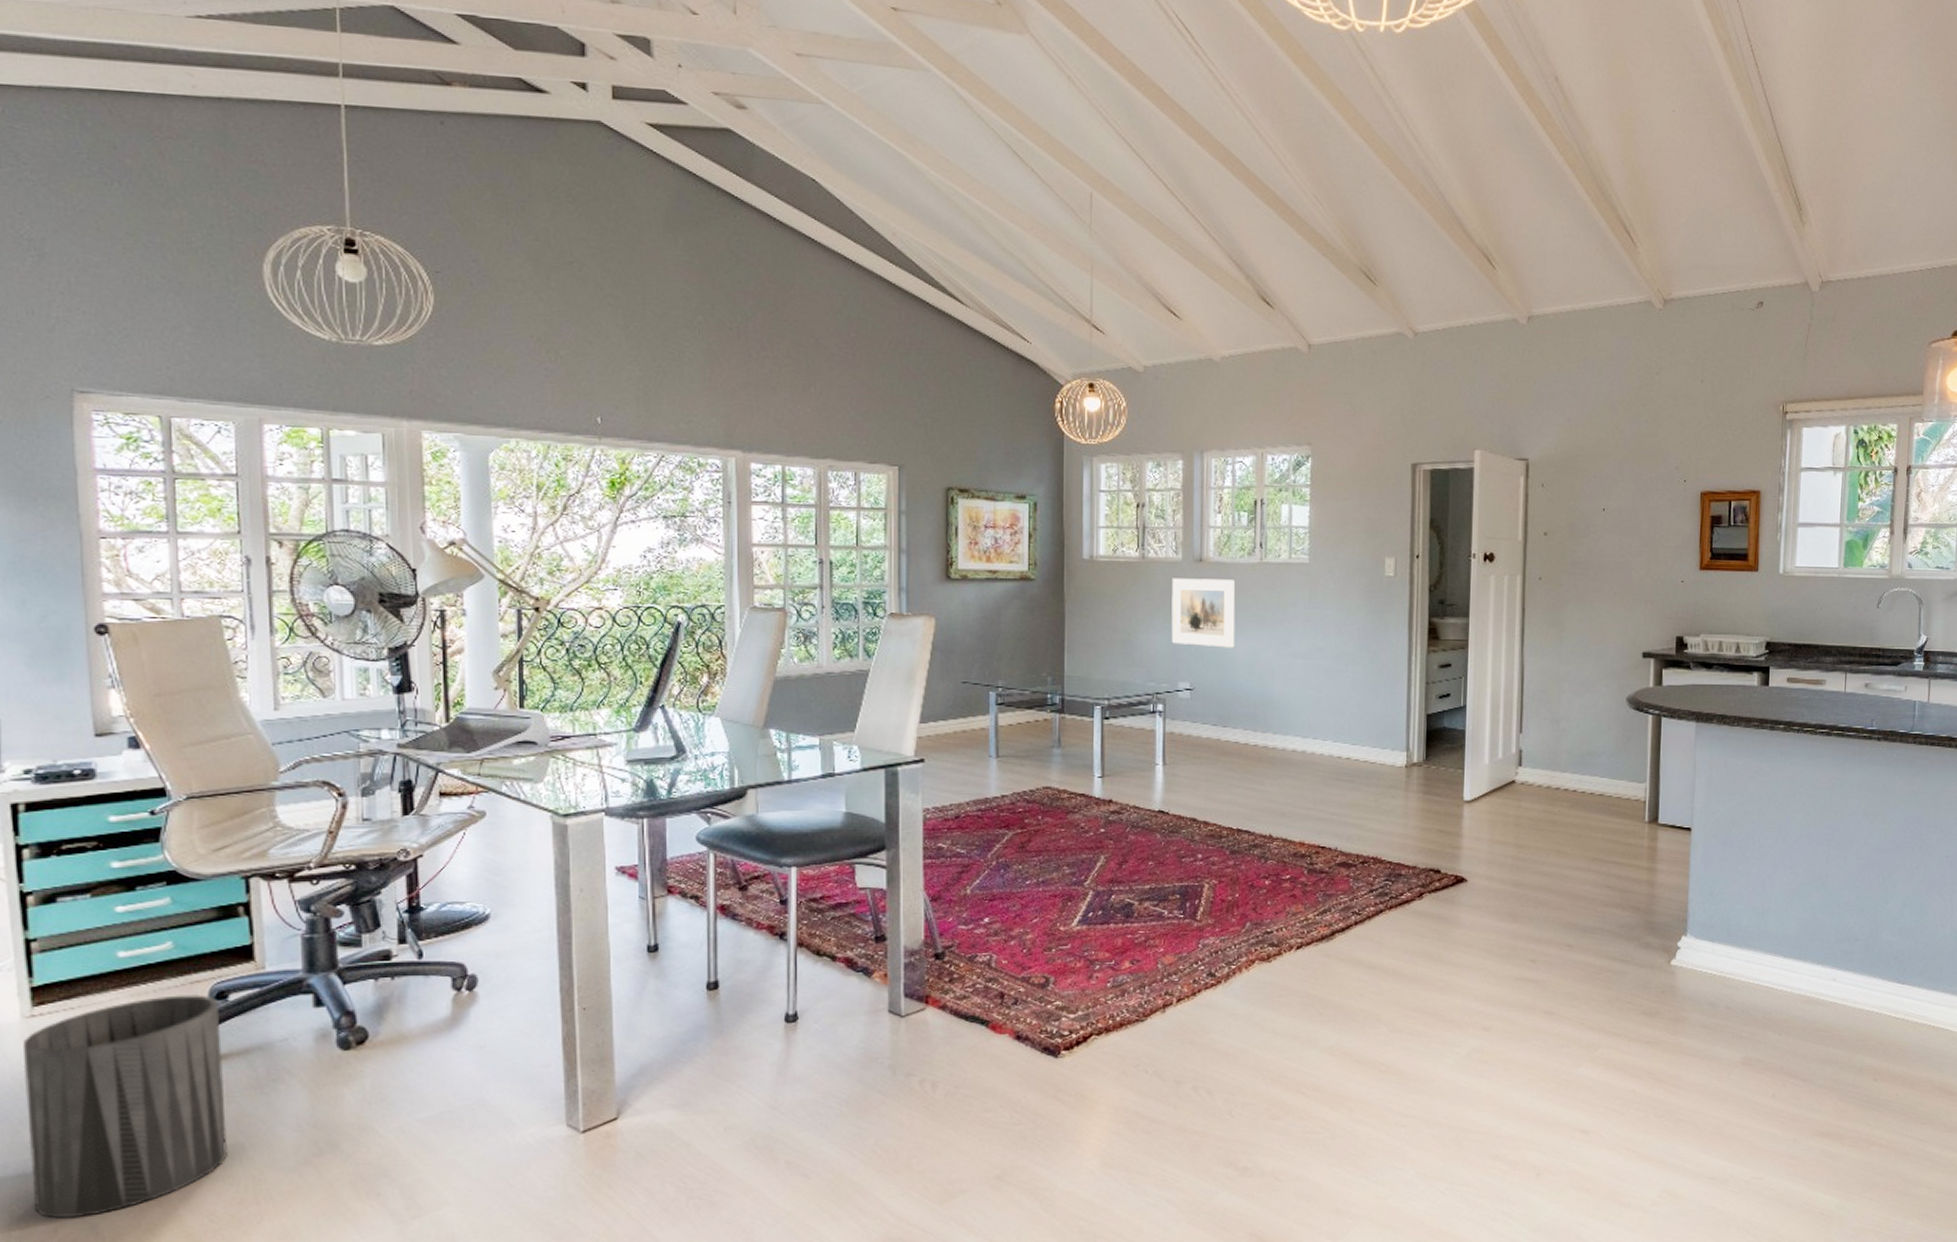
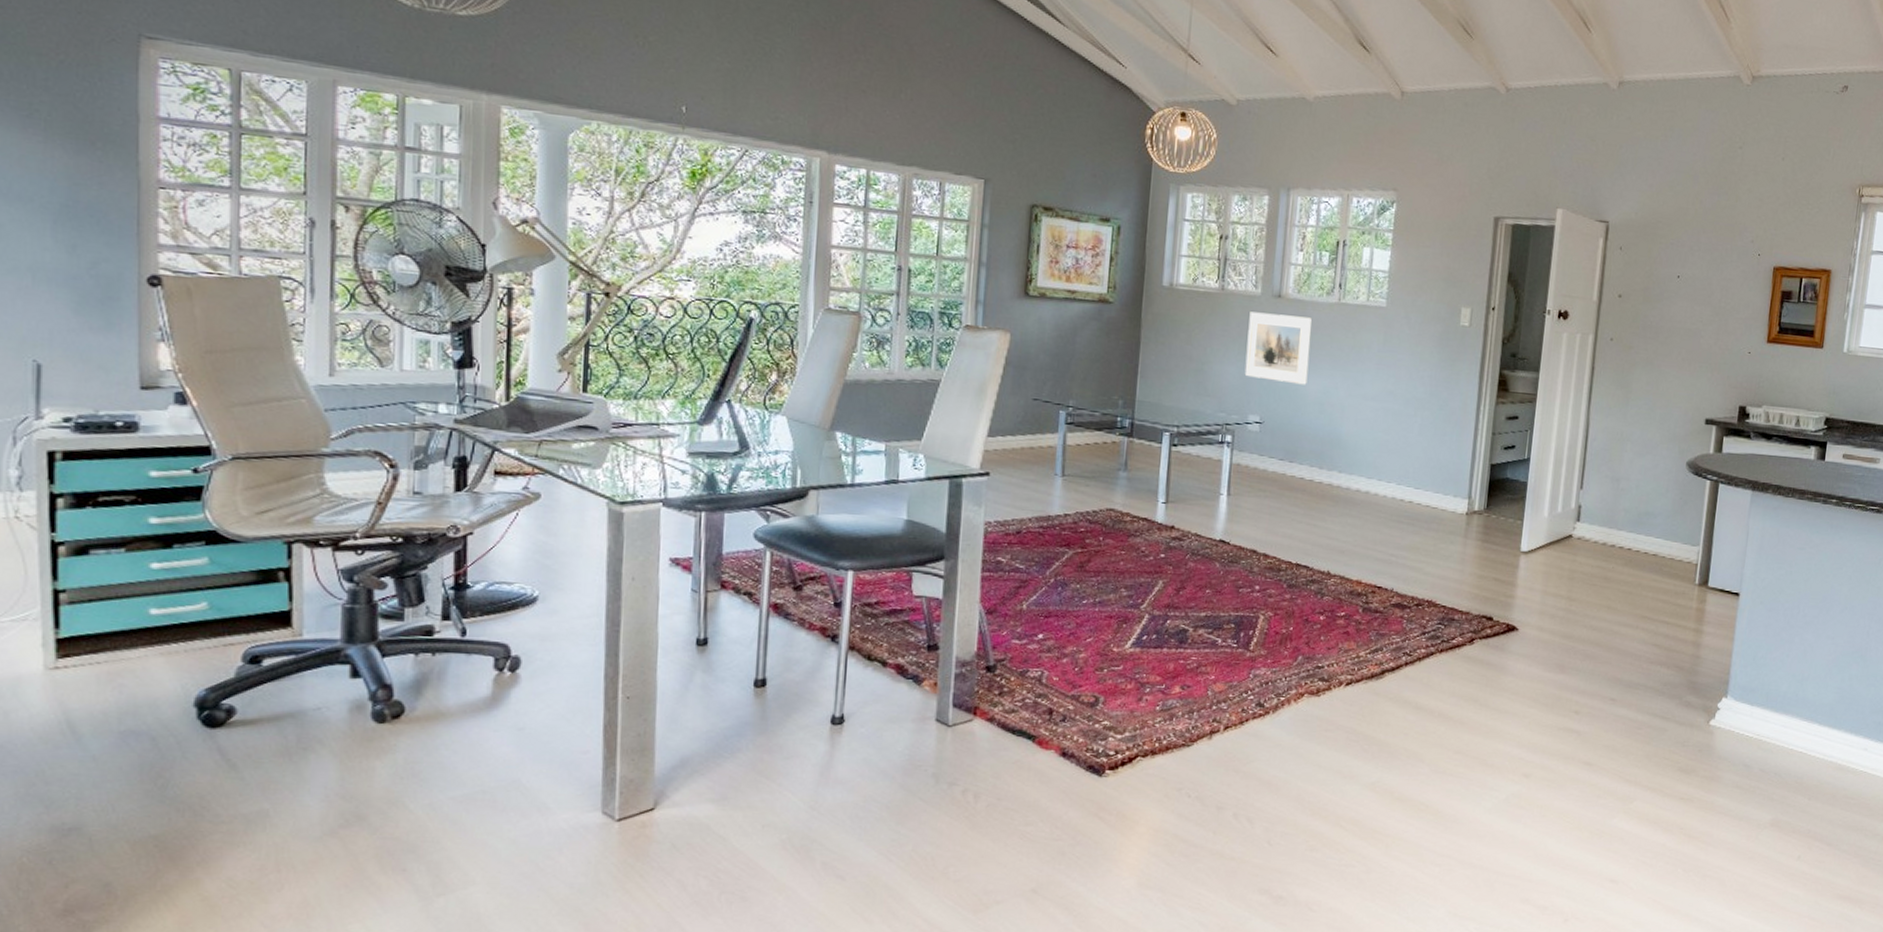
trash can: present [23,995,229,1219] -> none [43,656,253,875]

